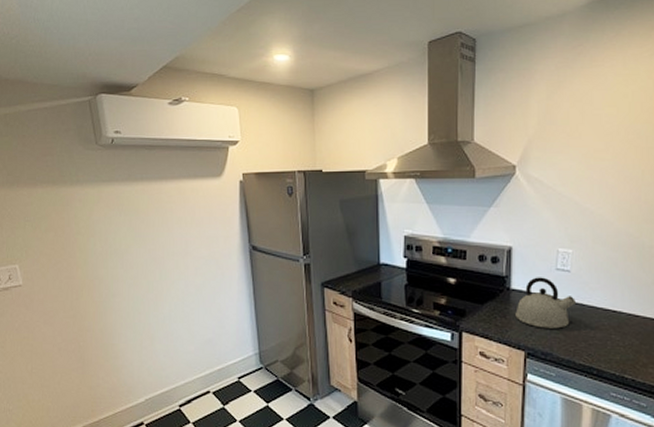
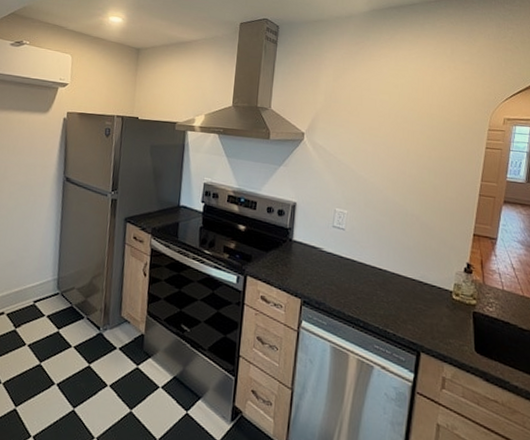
kettle: present [515,277,575,329] -> none [295,231,348,281]

